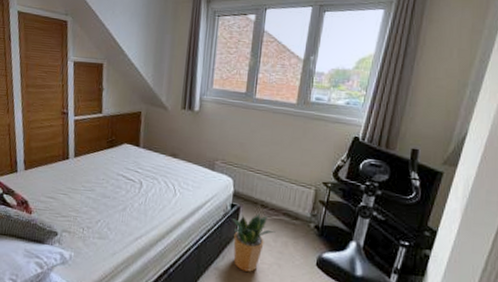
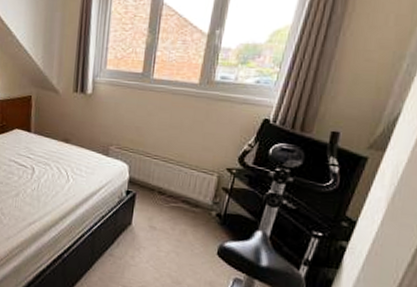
potted plant: present [232,214,276,272] -> none [127,201,174,259]

